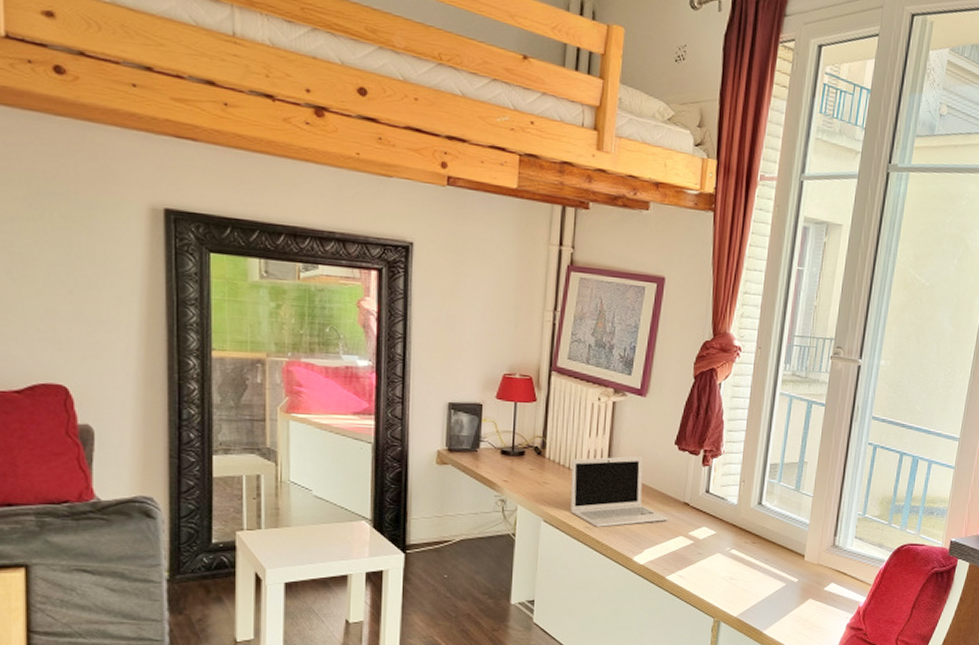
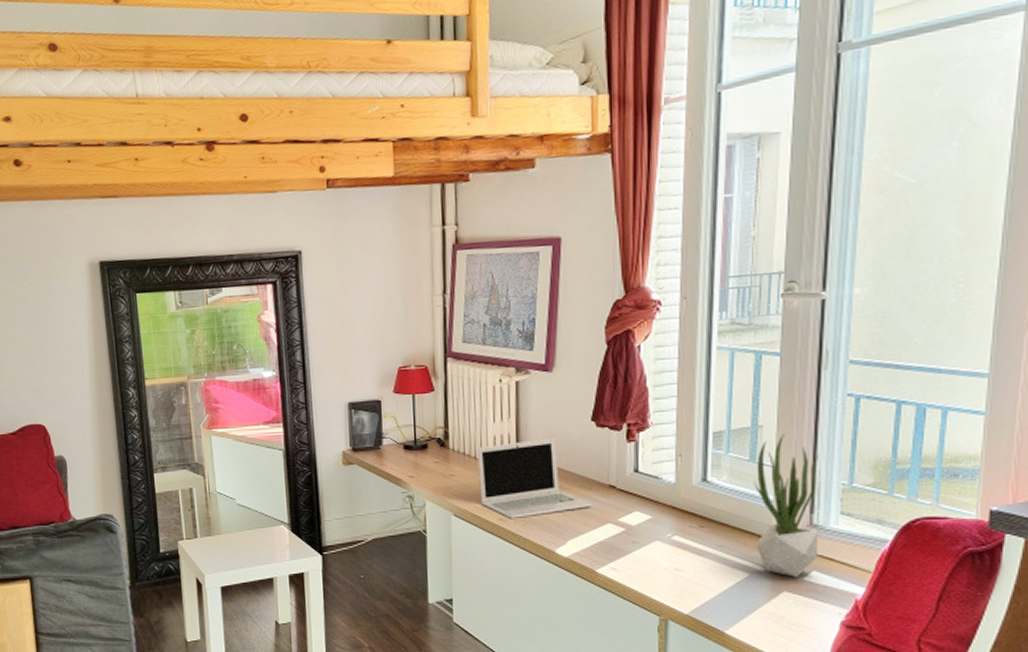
potted plant: none [793,470,844,588] -> present [753,434,819,577]

